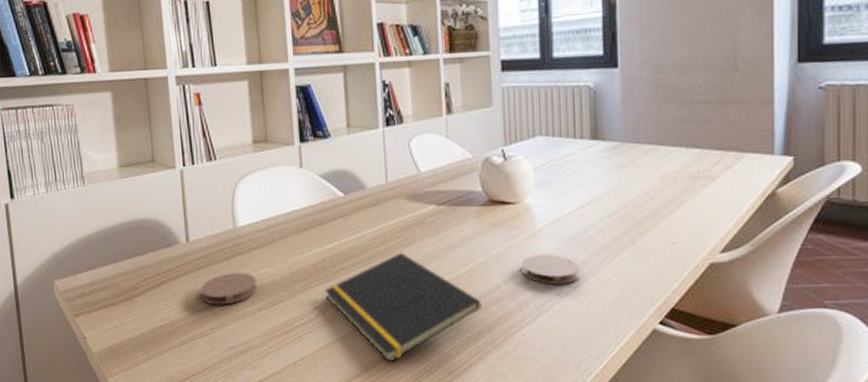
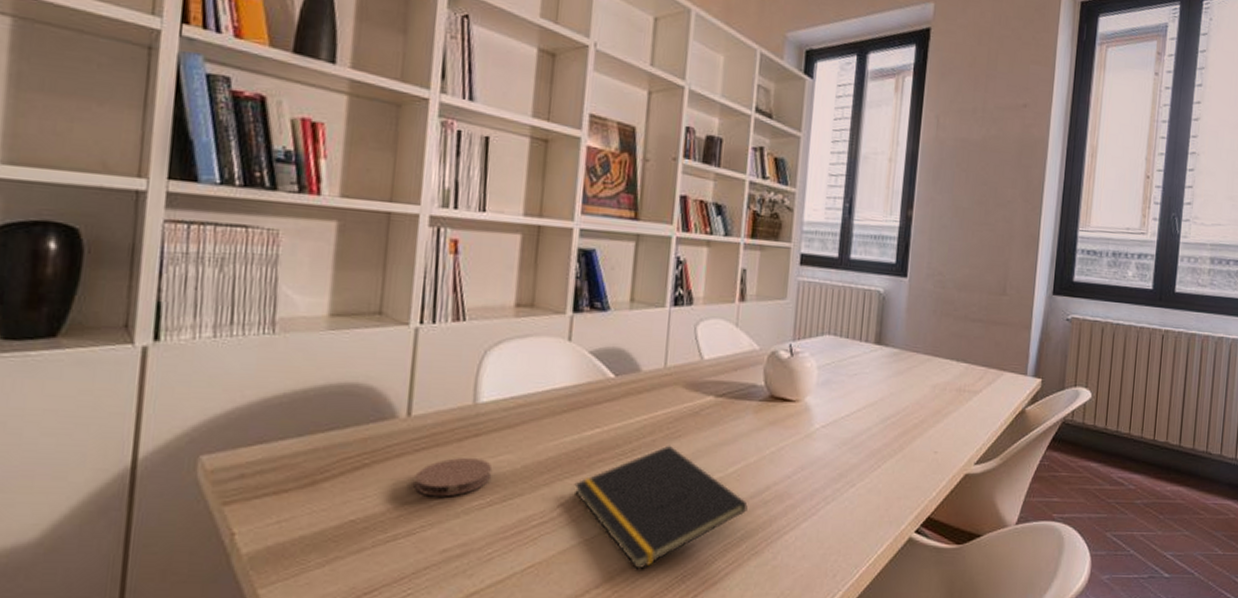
coaster: present [522,254,580,284] -> none [793,456,850,489]

